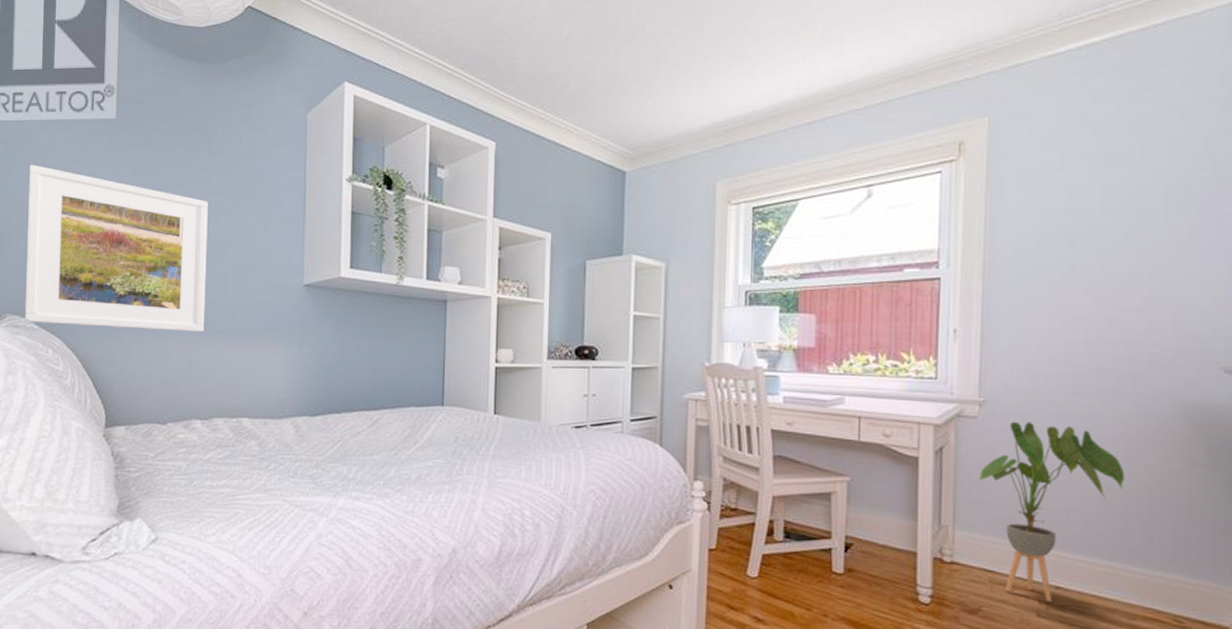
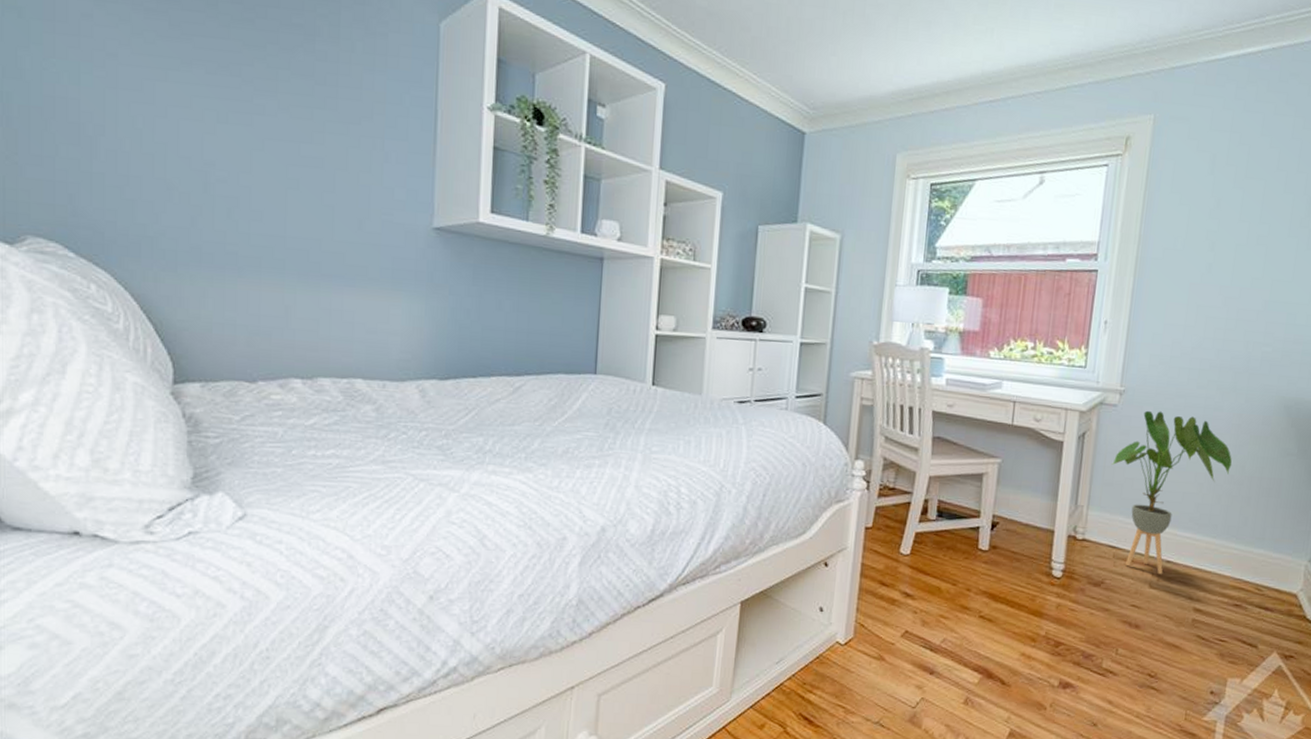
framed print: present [24,164,208,332] -> none [54,42,310,275]

